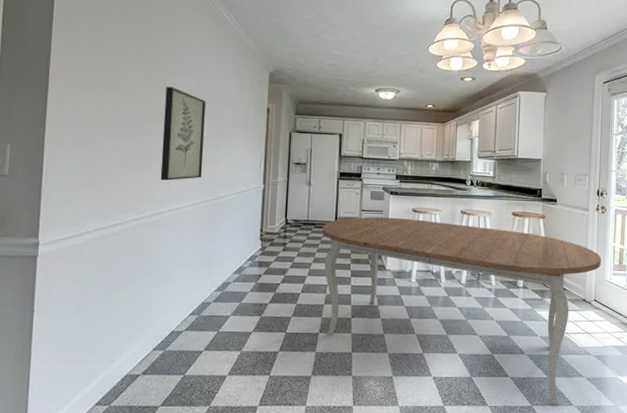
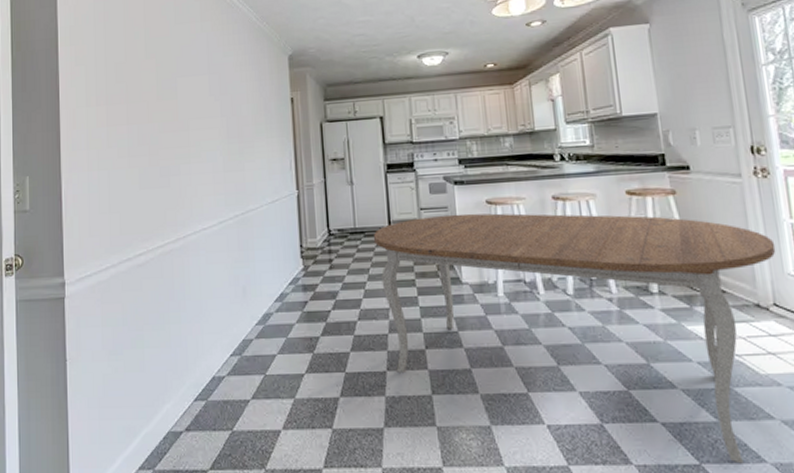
wall art: present [160,86,206,181] -> none [177,89,227,198]

